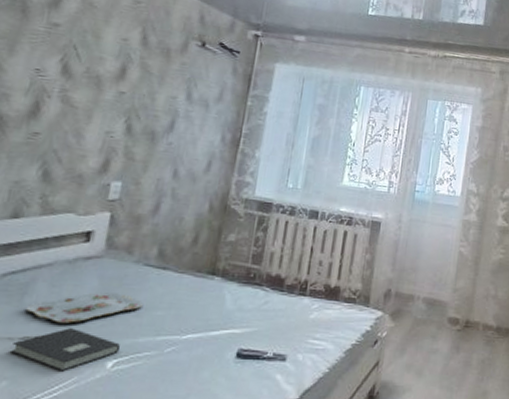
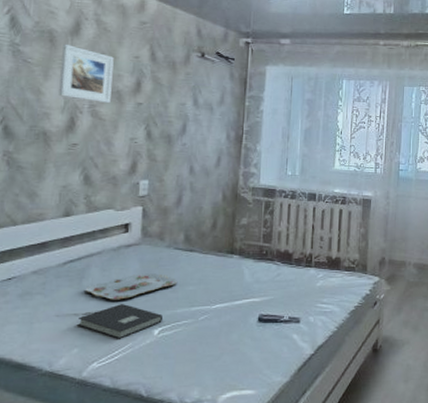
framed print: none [24,16,98,90] -> present [59,43,114,104]

